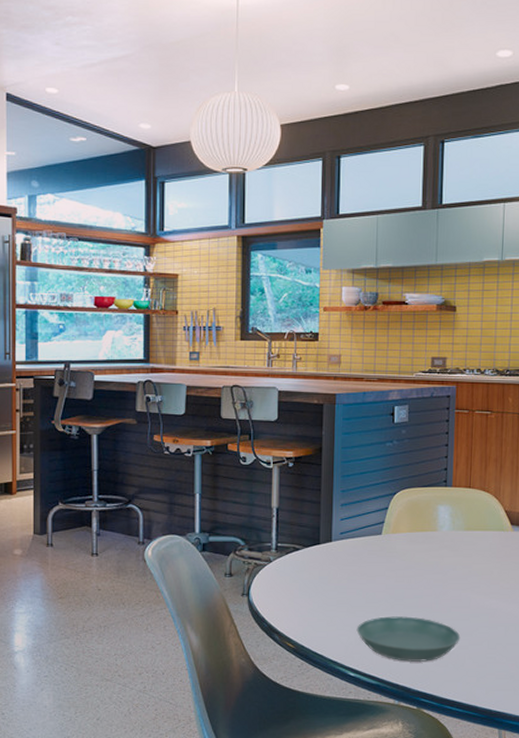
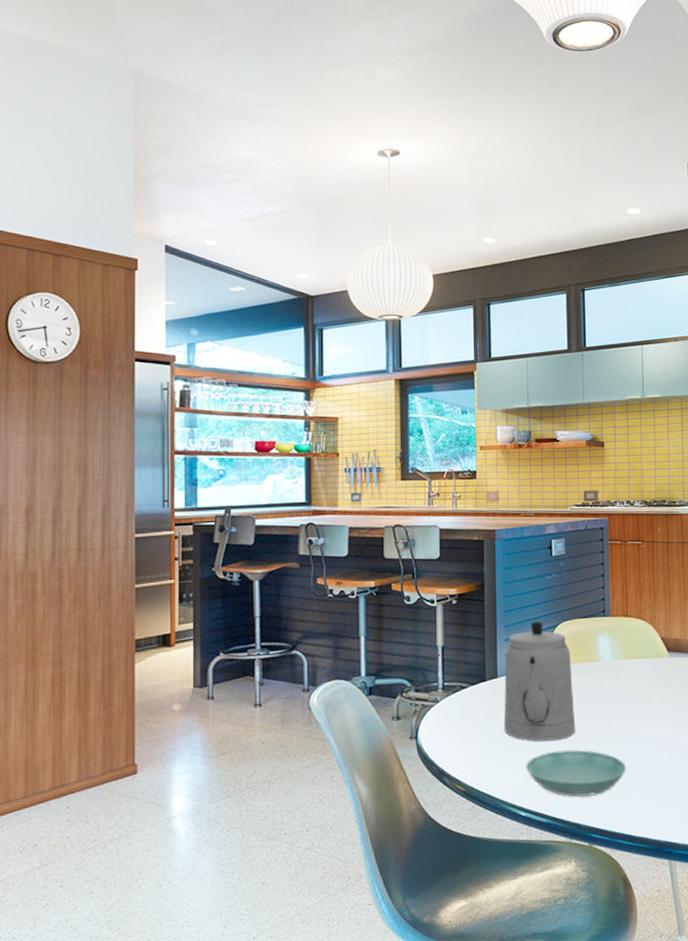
teapot: none [336,487,410,606] -> present [504,620,576,741]

